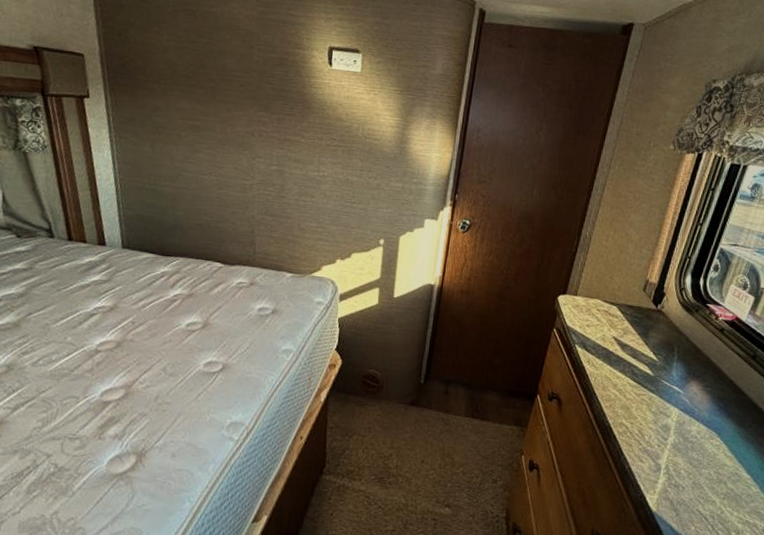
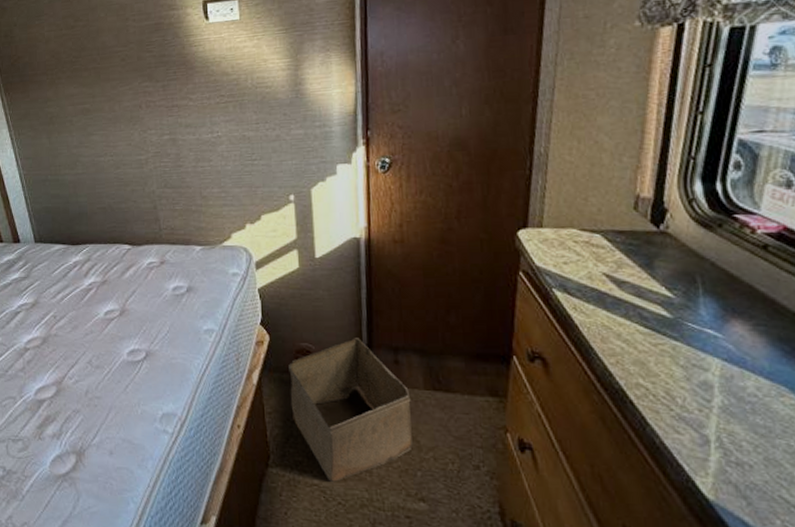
storage bin: none [351,369,453,489] -> present [288,338,412,482]

